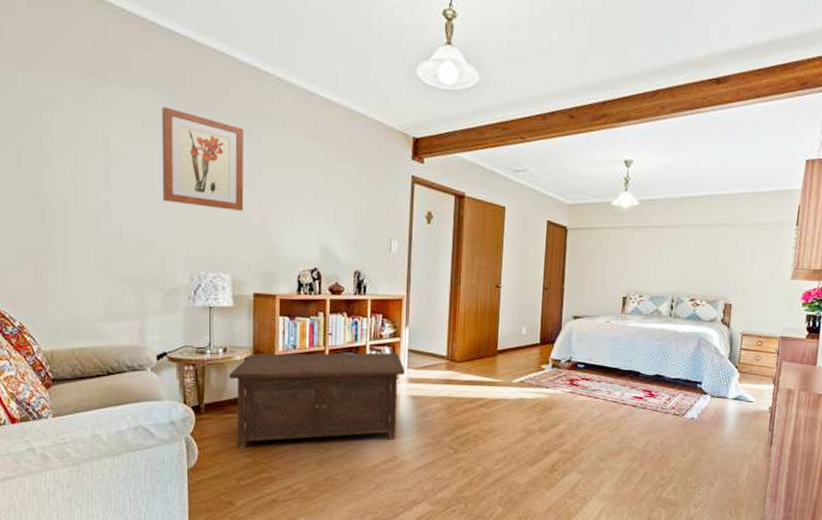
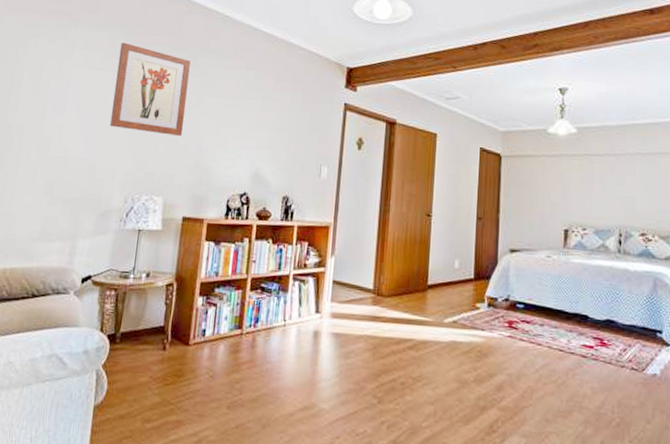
cabinet: present [229,352,405,449] -> none [147,280,328,386]

